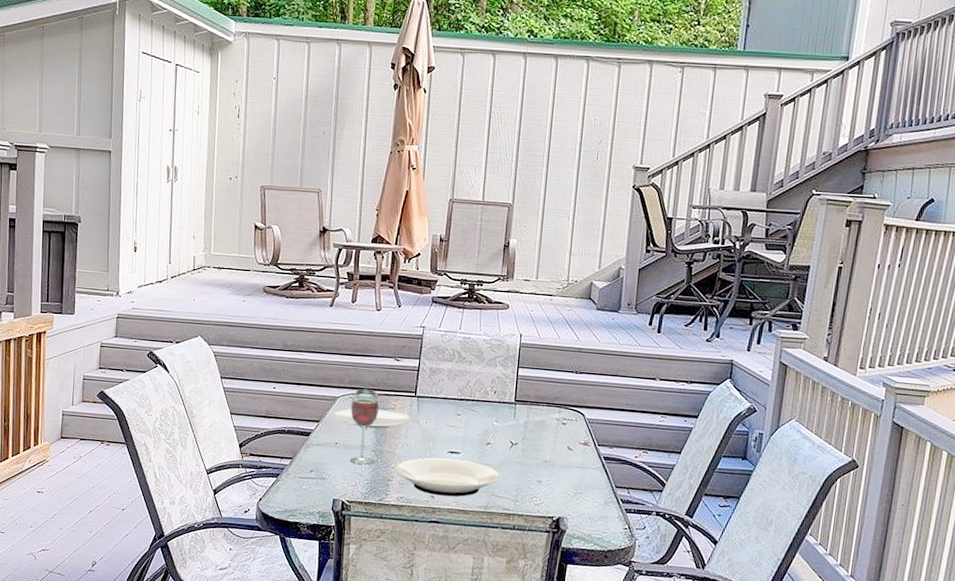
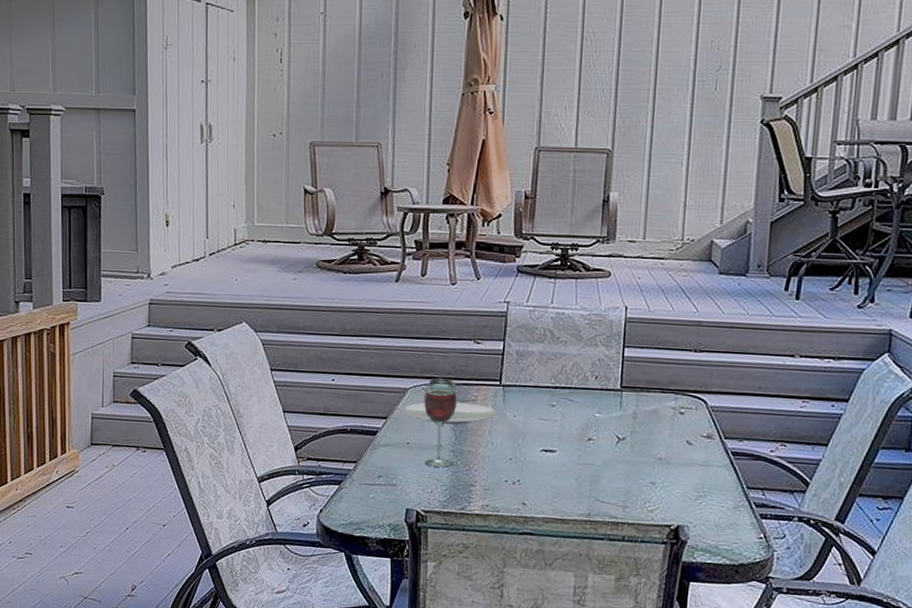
plate: present [394,457,500,497] -> none [478,457,605,504]

